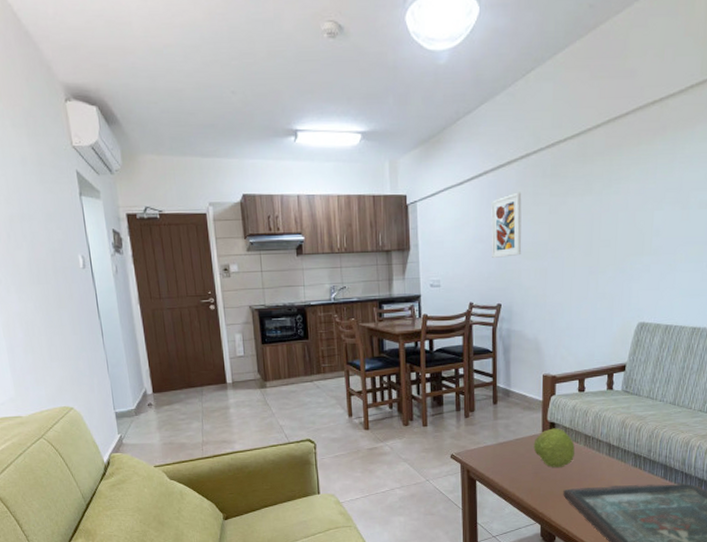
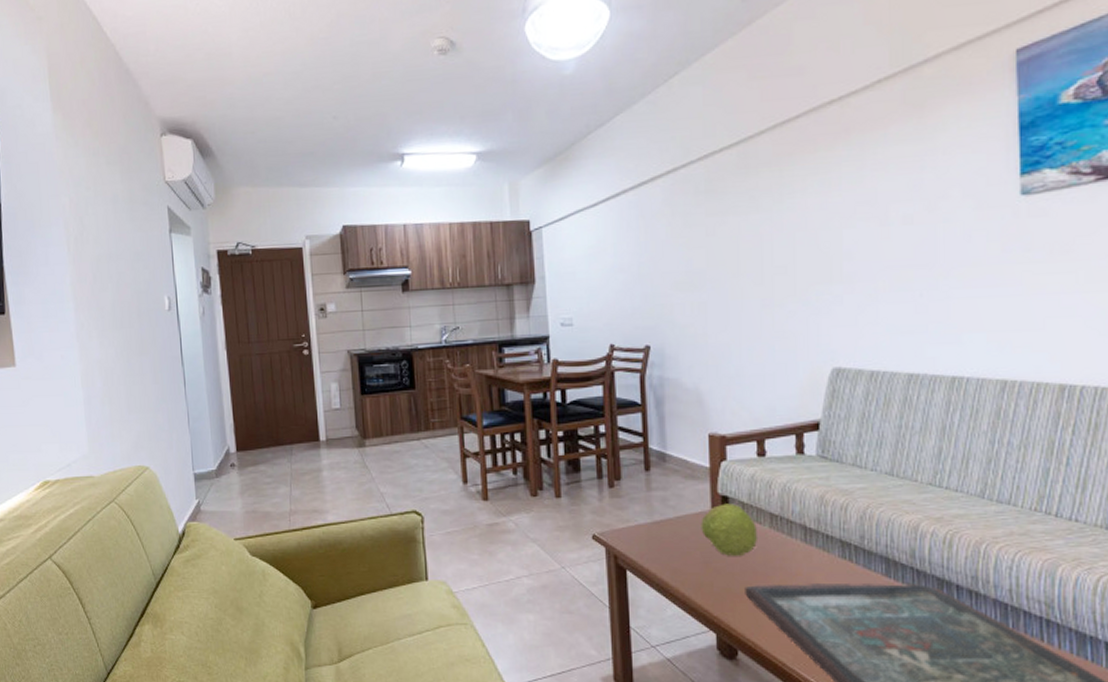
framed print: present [491,192,522,258] -> none [632,212,673,290]

